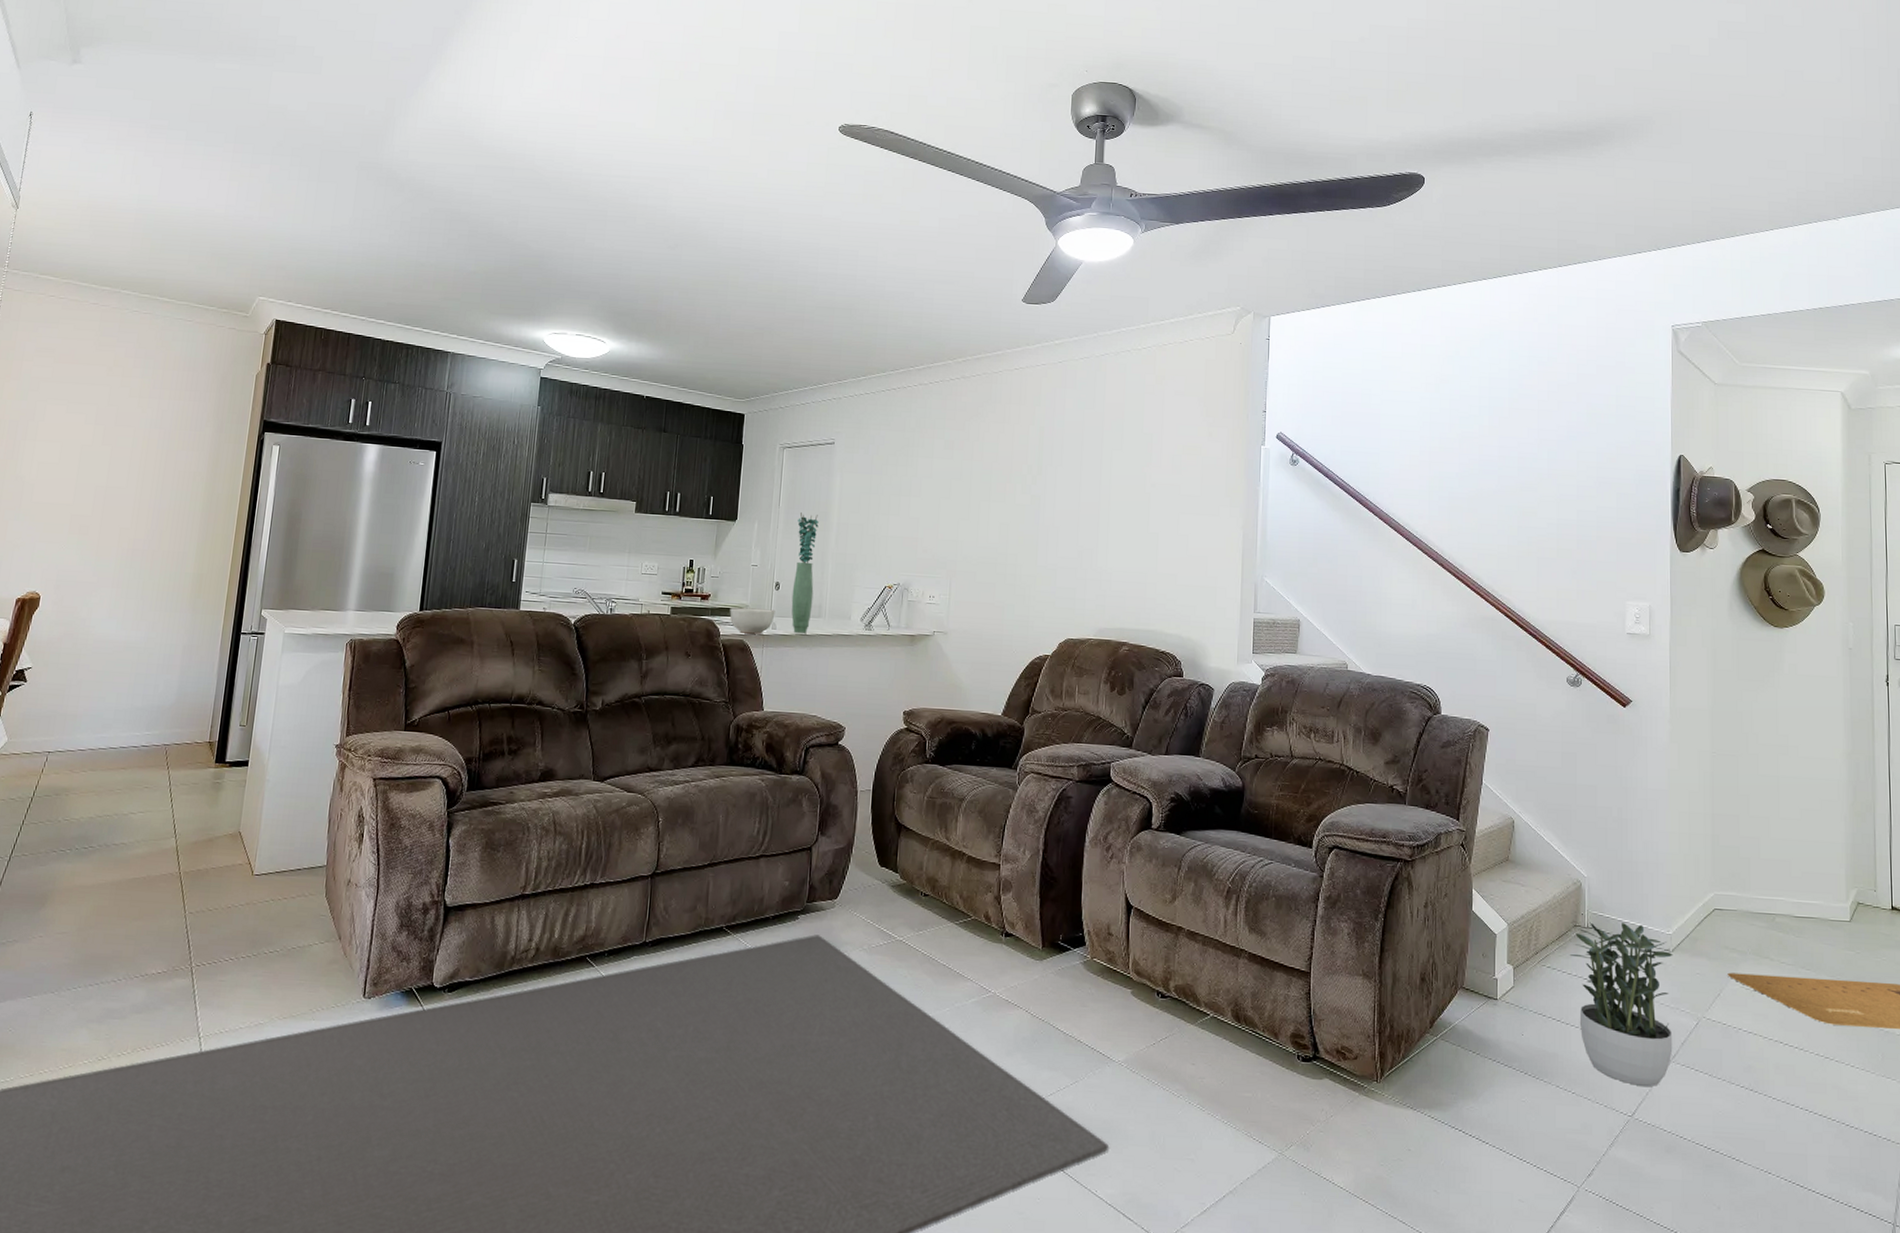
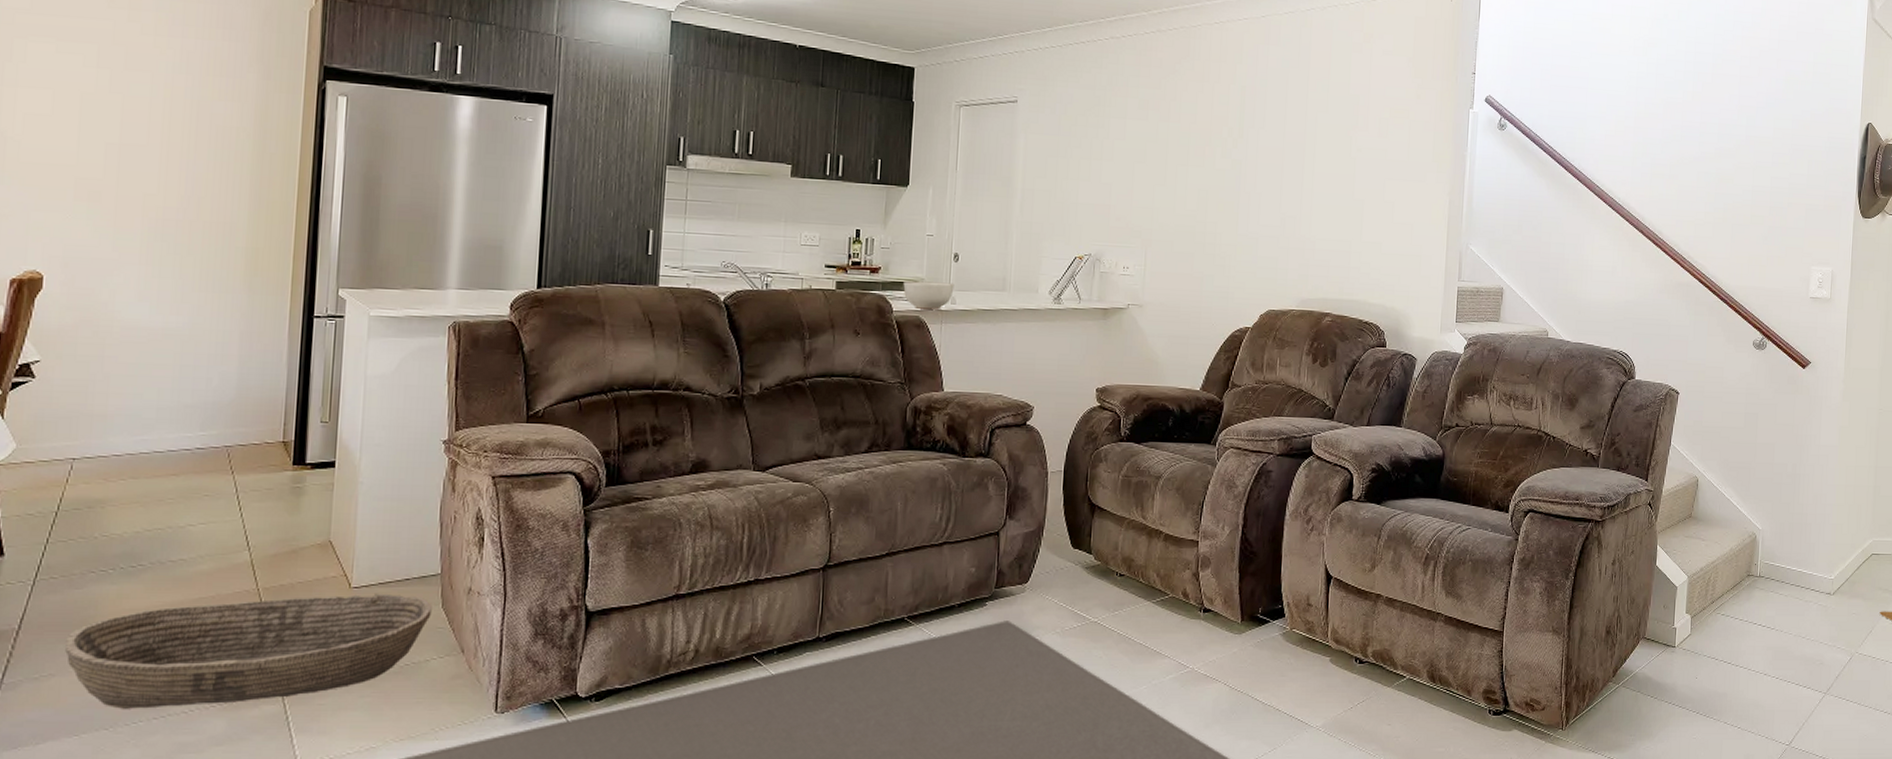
basket: none [27,881,318,976] -> present [65,593,432,709]
vase: present [791,512,819,633] -> none [972,177,1001,308]
potted plant: present [1569,923,1673,1086] -> none [1741,570,1834,717]

